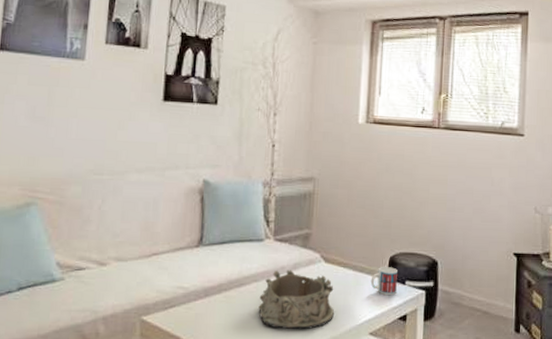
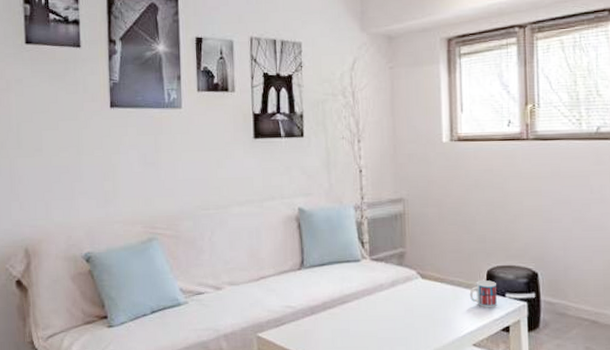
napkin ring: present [258,270,334,330] -> none [362,287,435,343]

